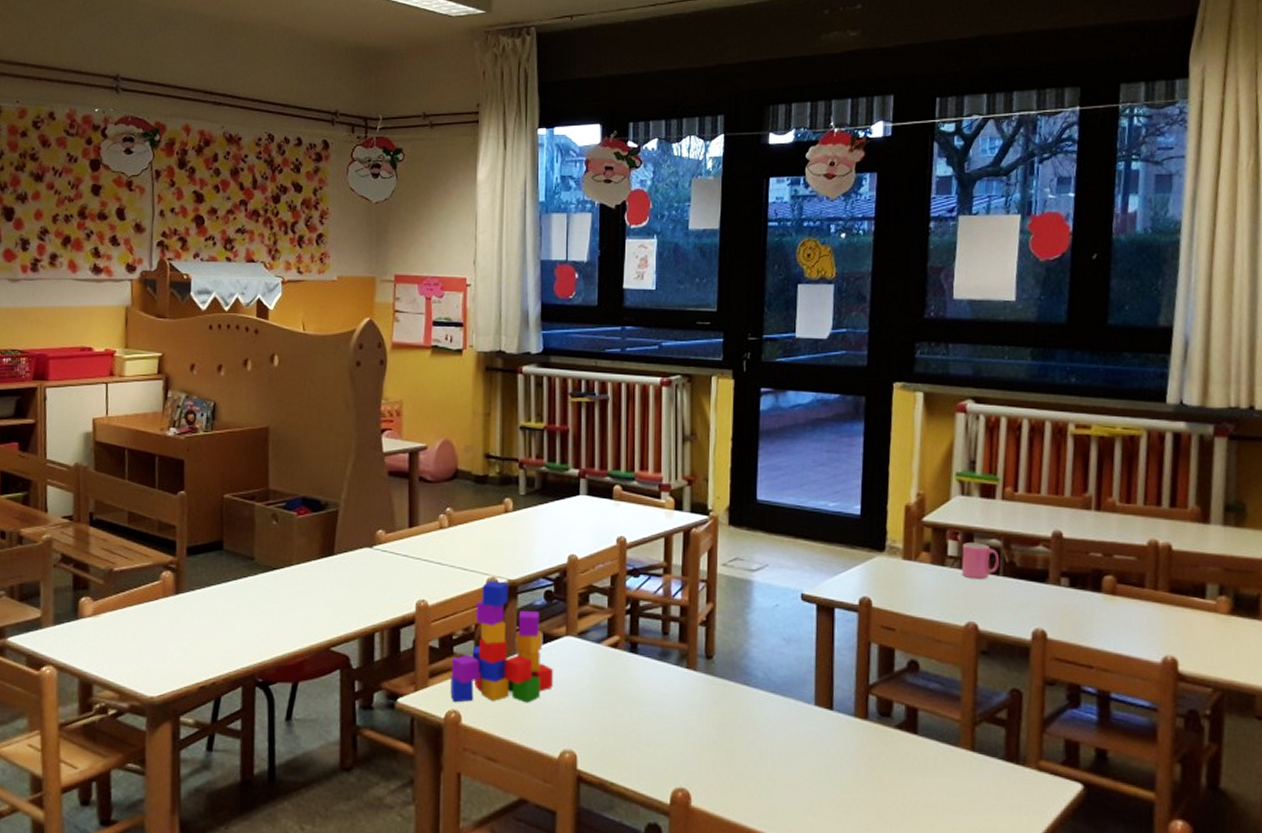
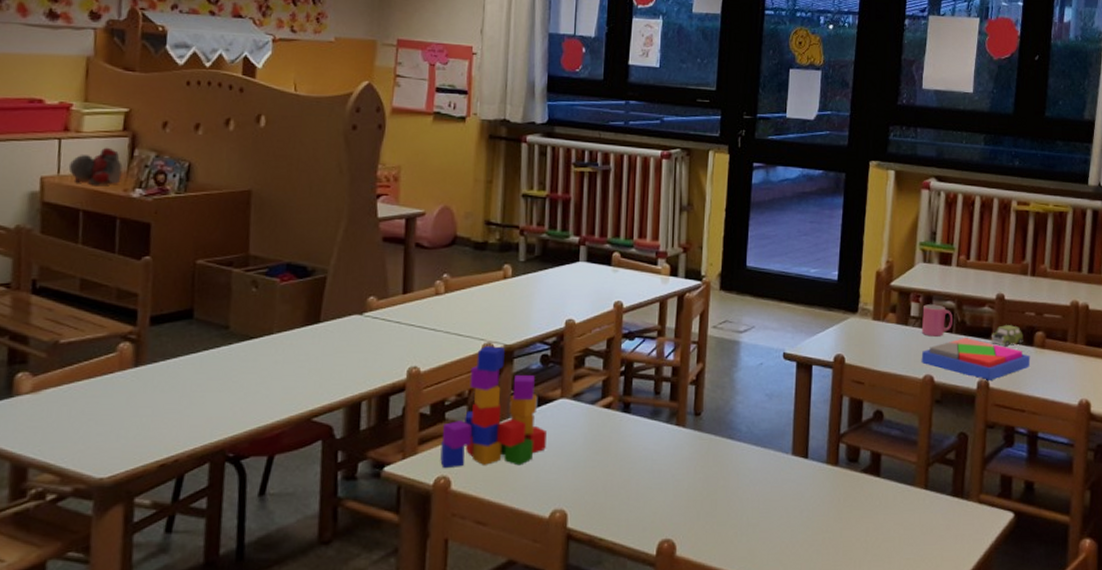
toy animal: none [114,390,159,426] -> present [68,147,123,186]
puzzle: none [962,581,1098,630] -> present [921,338,1031,380]
toy car: none [1047,567,1088,594] -> present [991,325,1023,348]

